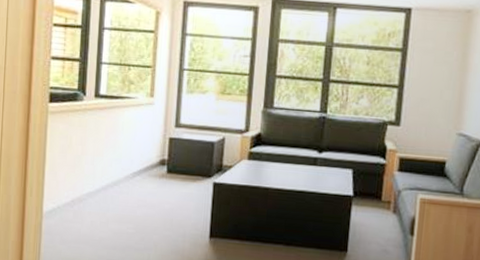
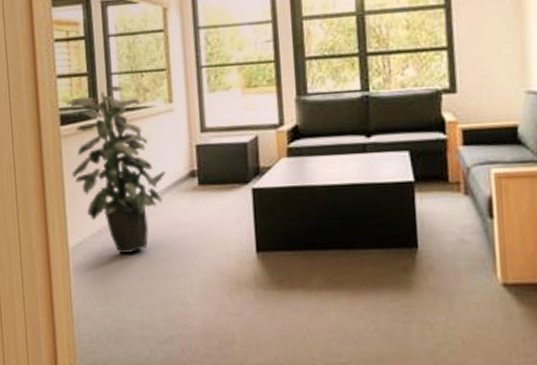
indoor plant: none [54,74,139,224] -> present [65,85,166,253]

